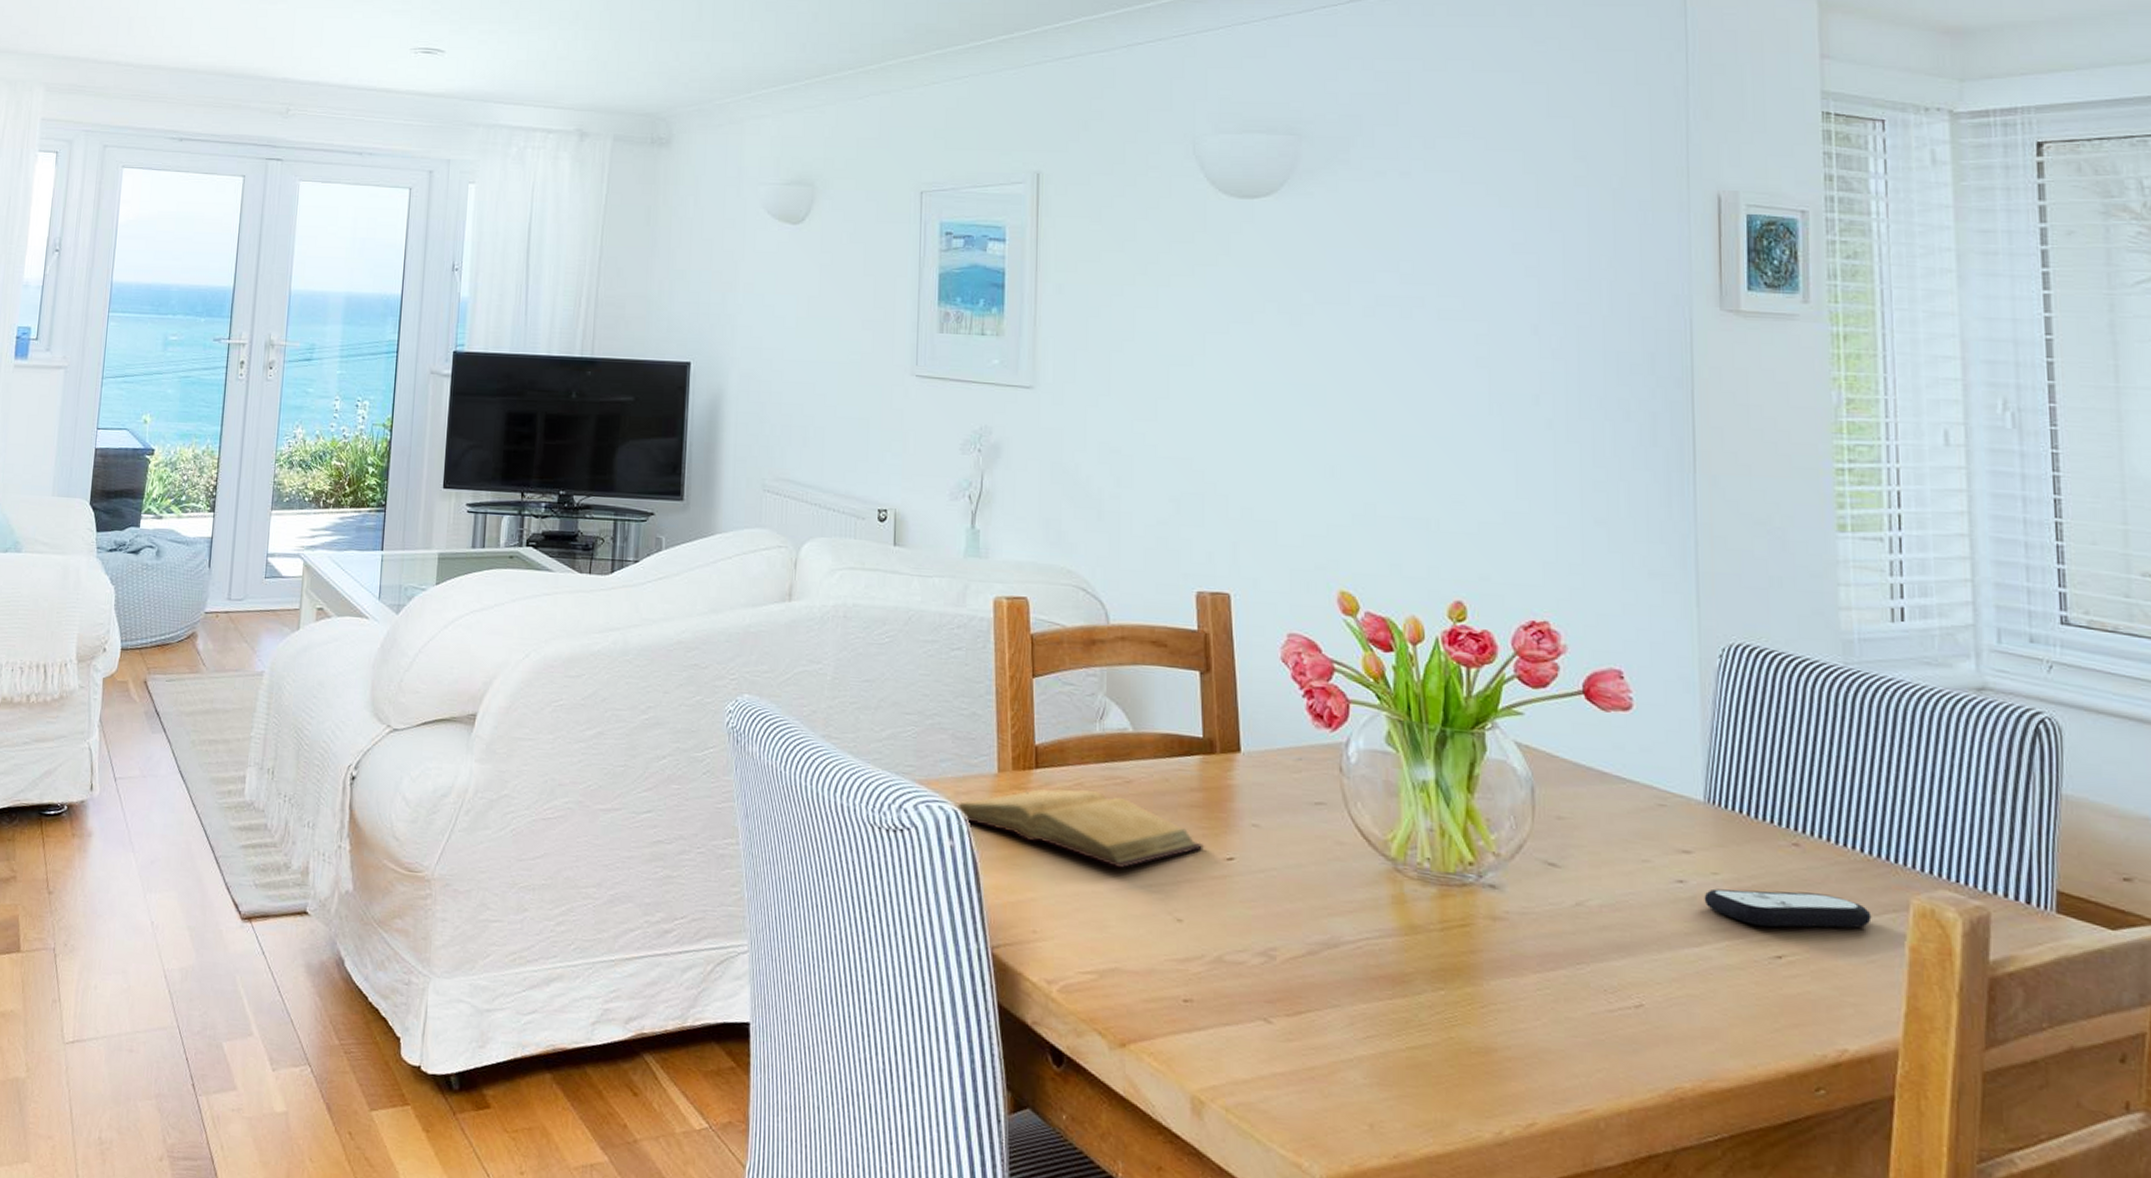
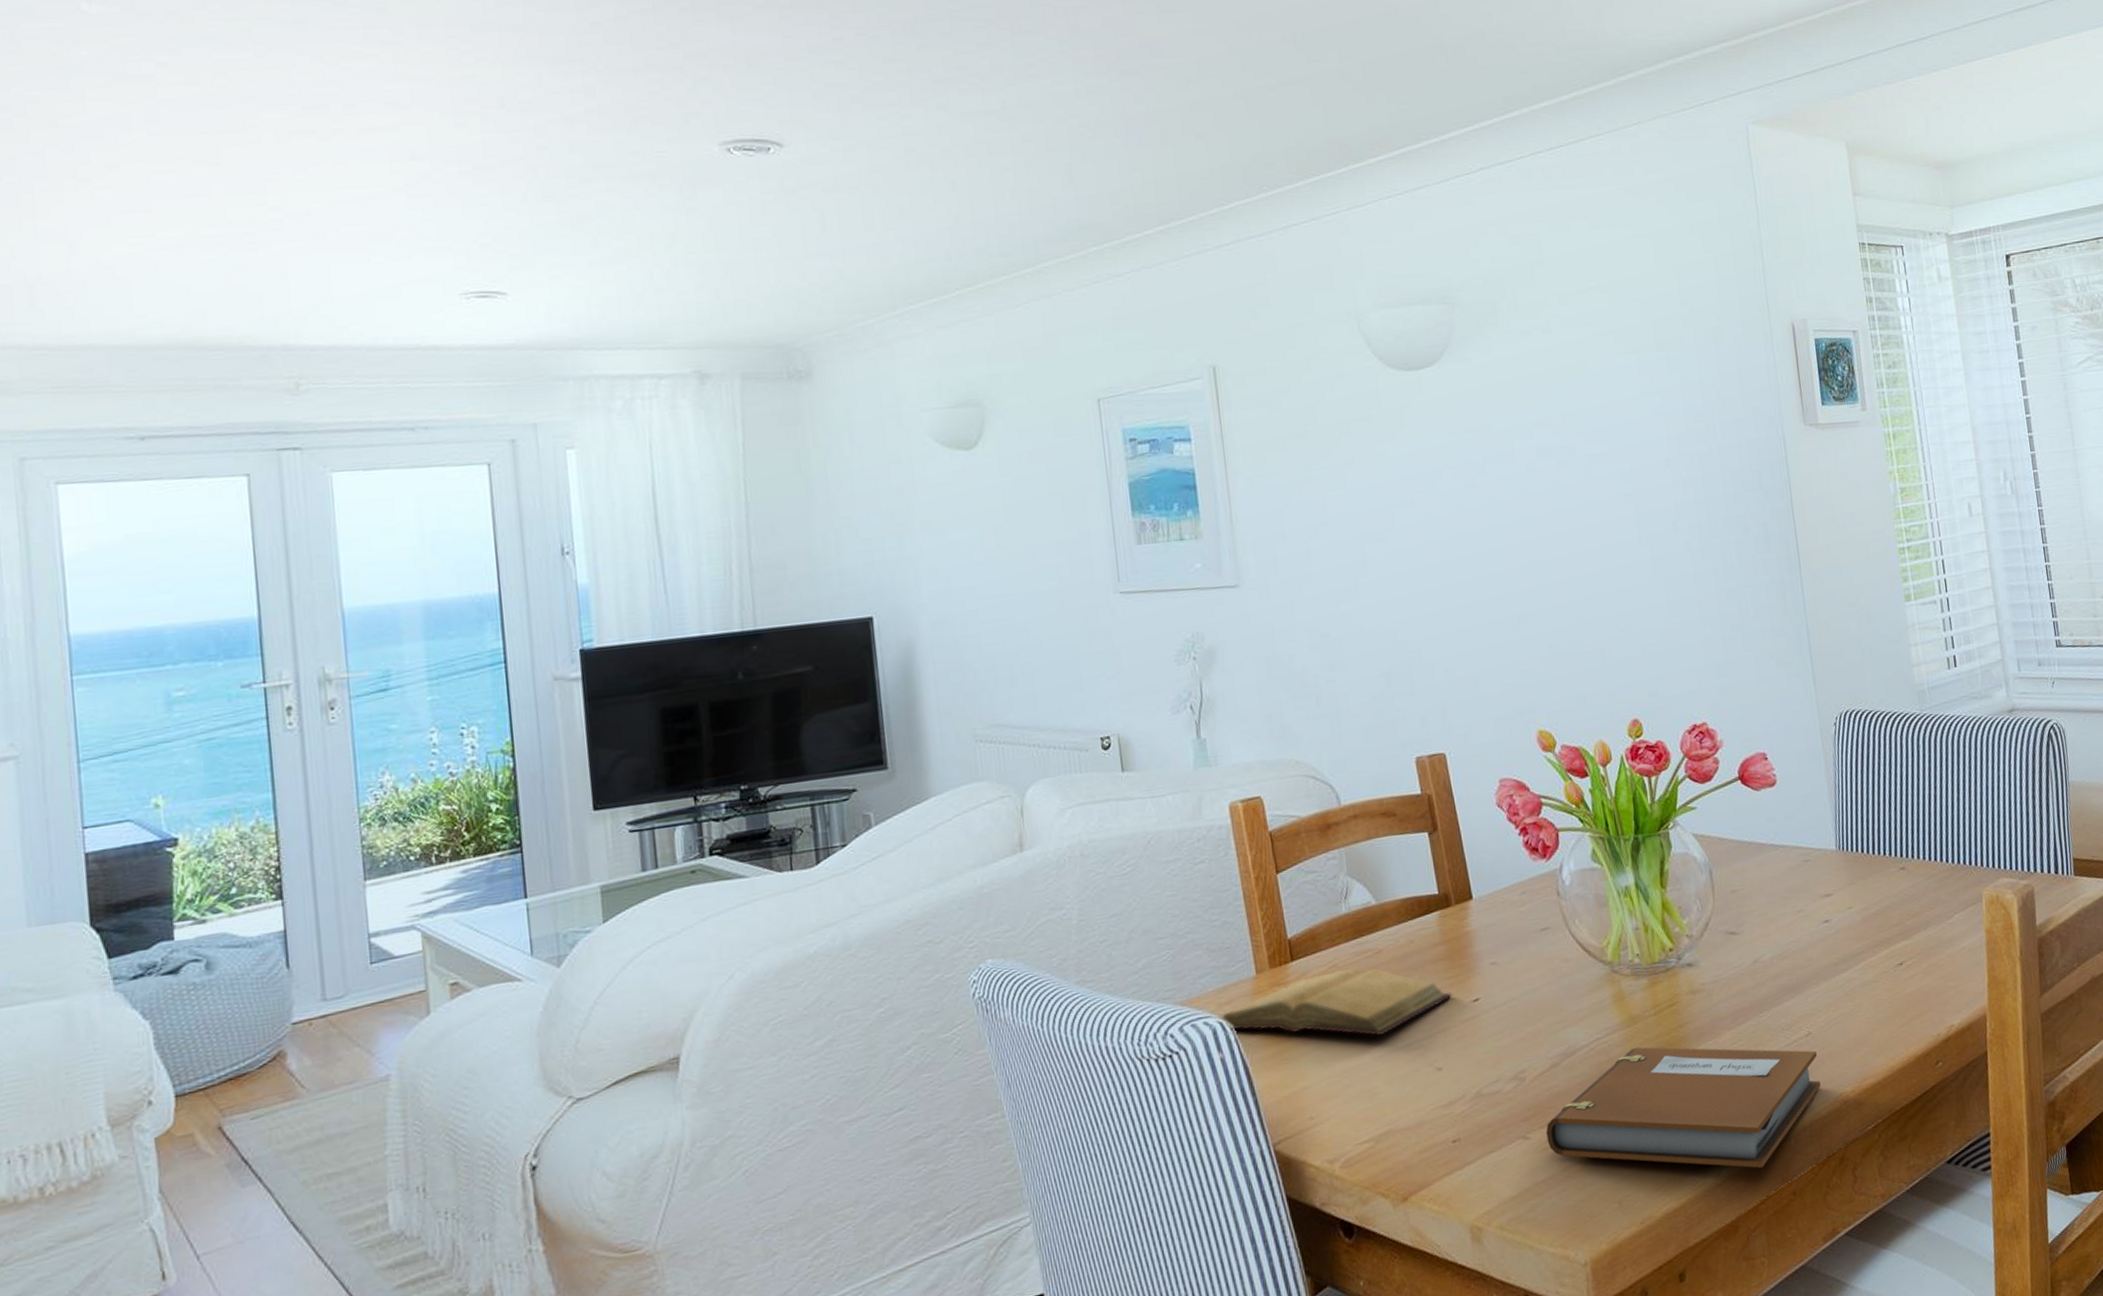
notebook: none [1292,960,1648,1143] -> present [1546,1047,1821,1169]
remote control: present [1704,888,1872,928] -> none [1844,903,1959,943]

